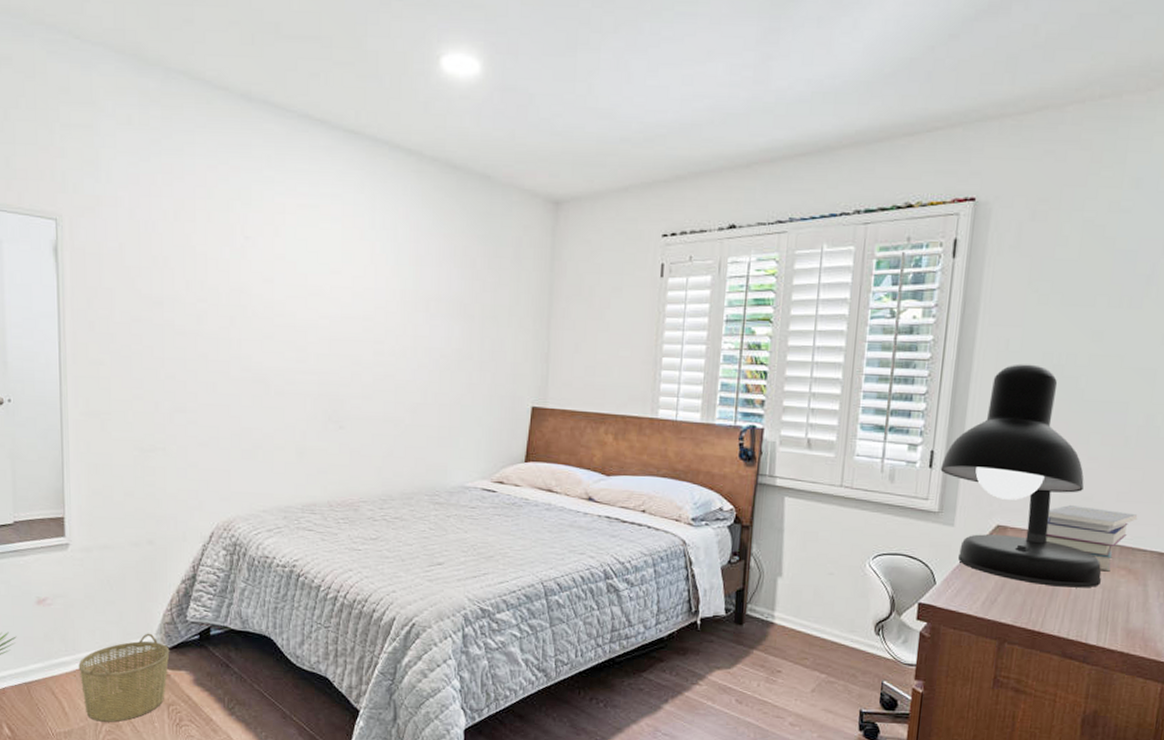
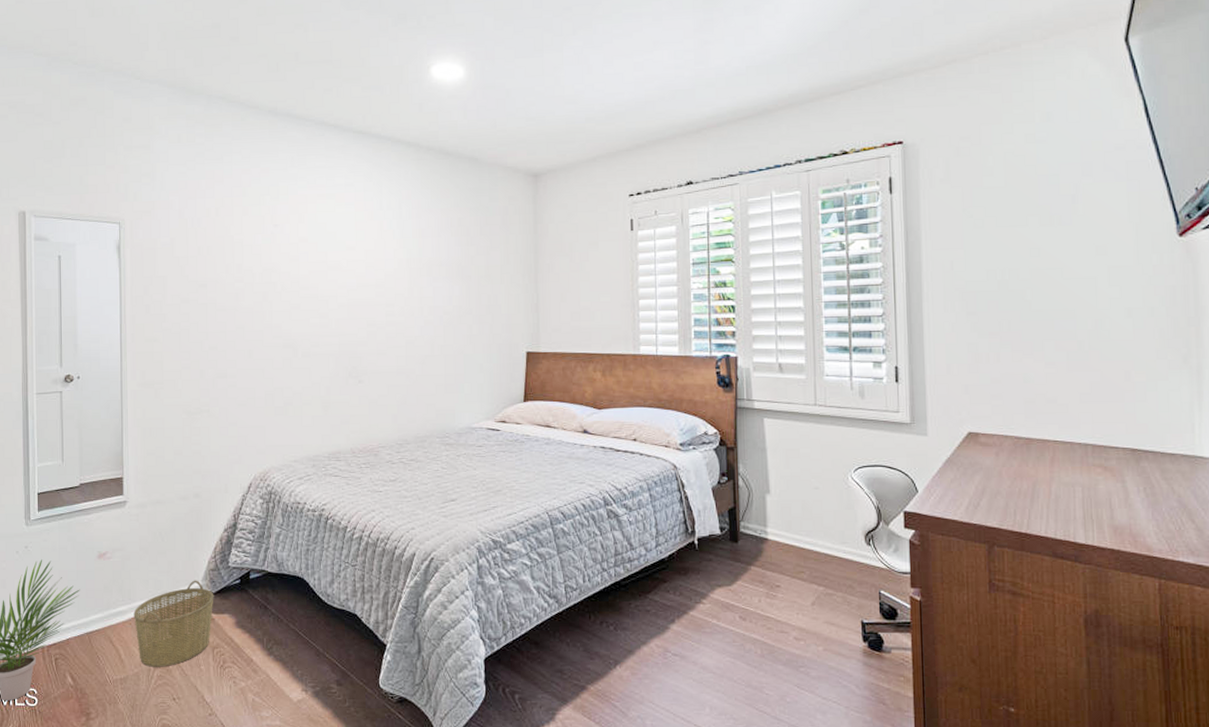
desk lamp: present [940,364,1102,588] -> none [906,281,1079,488]
books: present [1045,505,1138,572] -> none [1016,409,1104,470]

